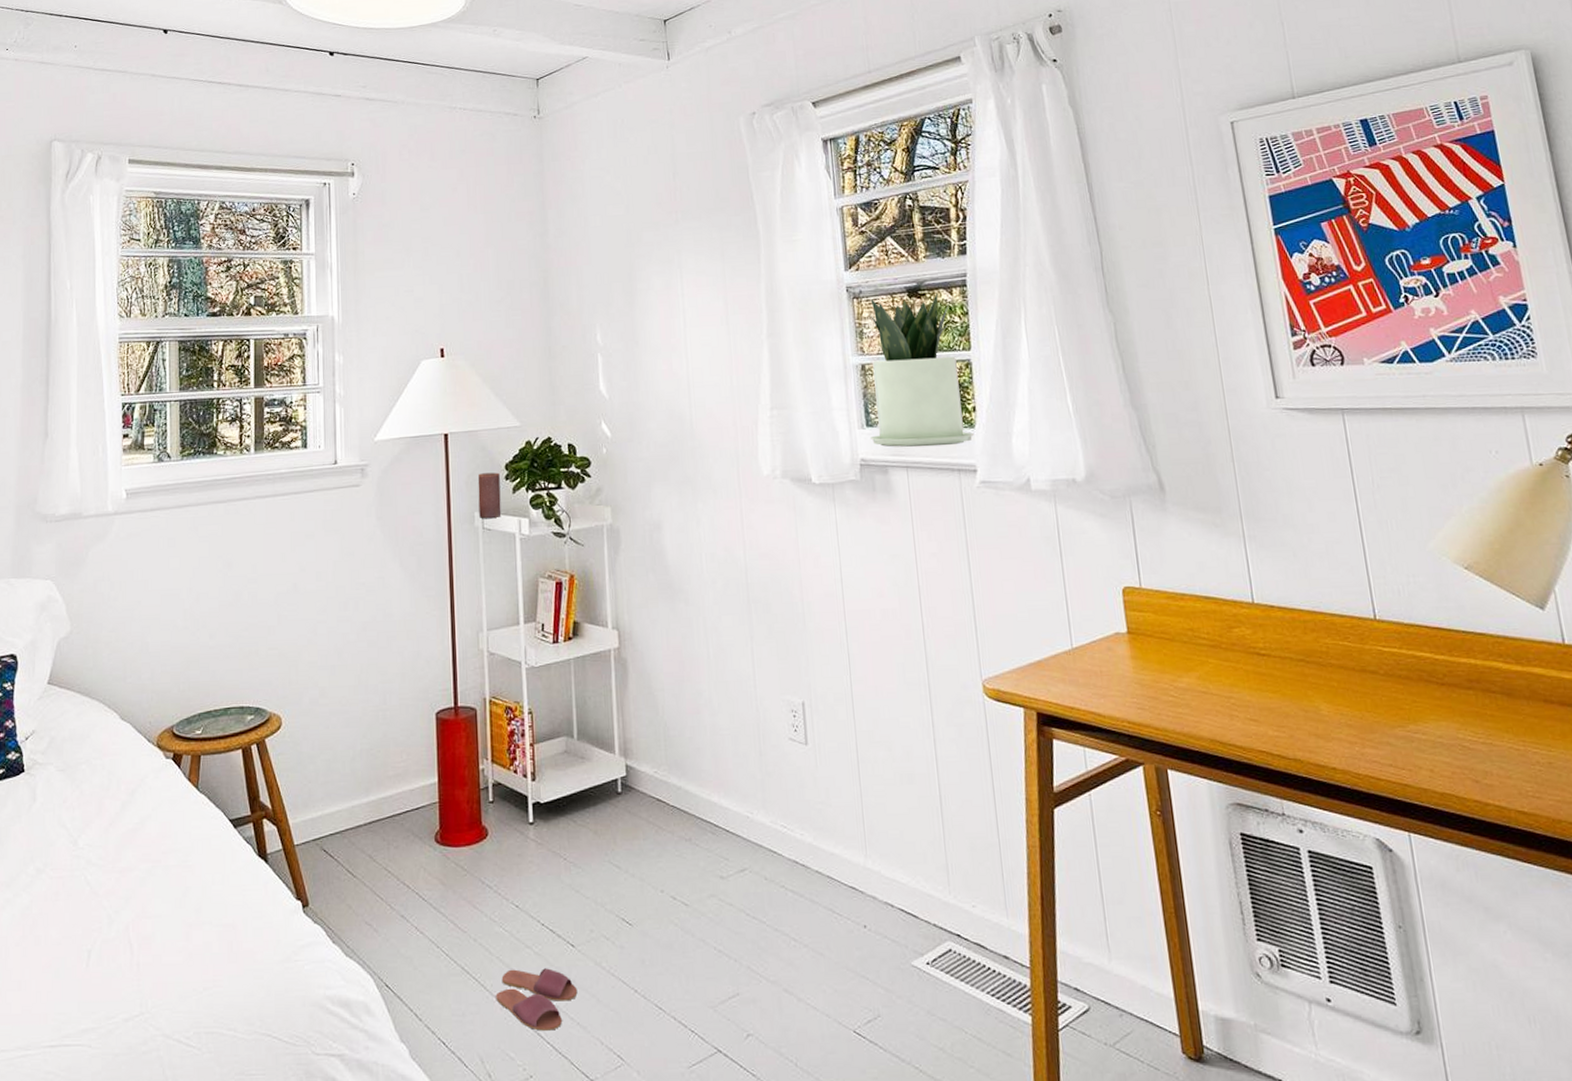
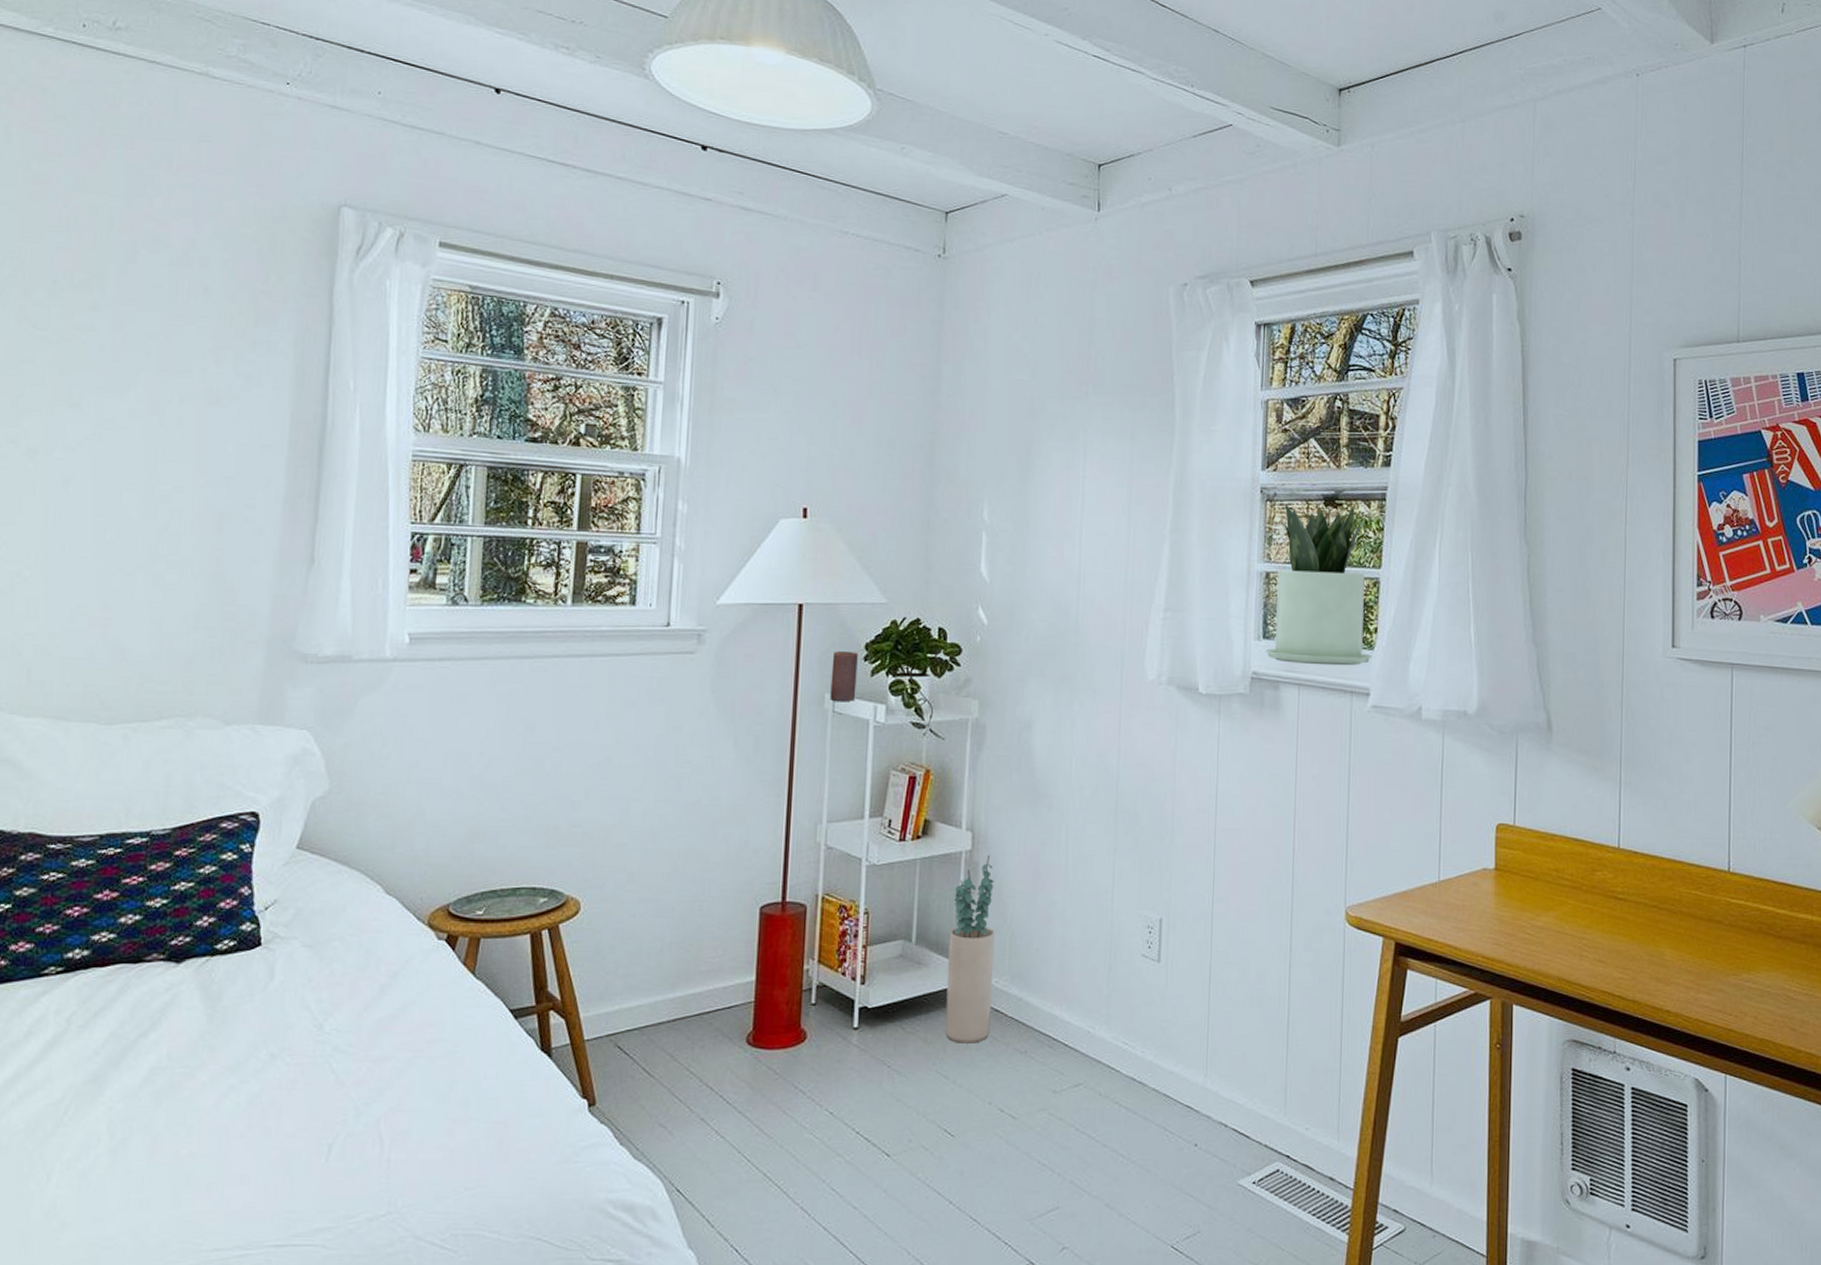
slippers: present [496,968,578,1031] -> none [798,1177,888,1240]
vase: none [607,650,655,834] -> present [945,854,995,1044]

